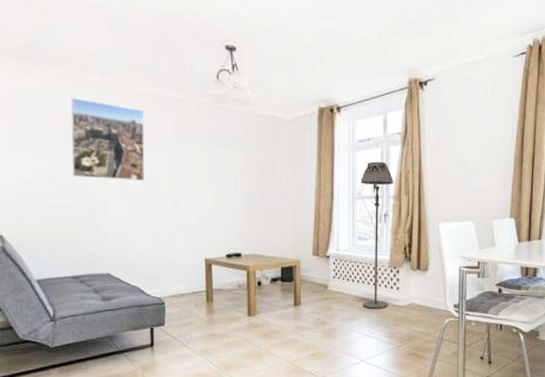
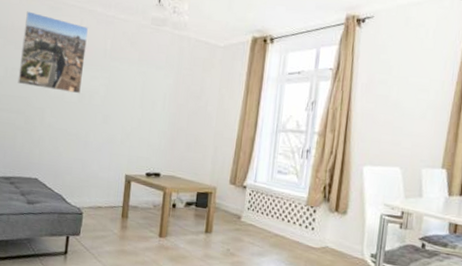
floor lamp: present [361,162,394,309] -> none [274,95,321,248]

